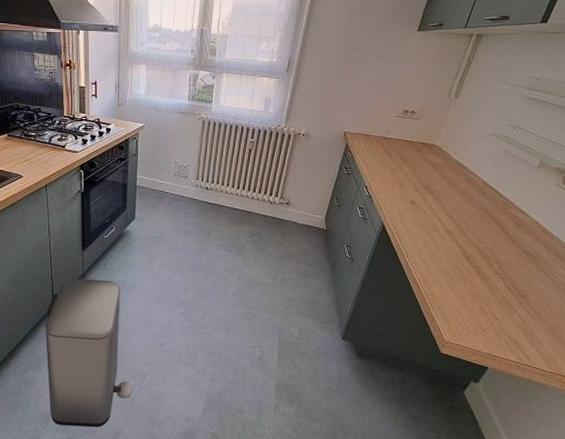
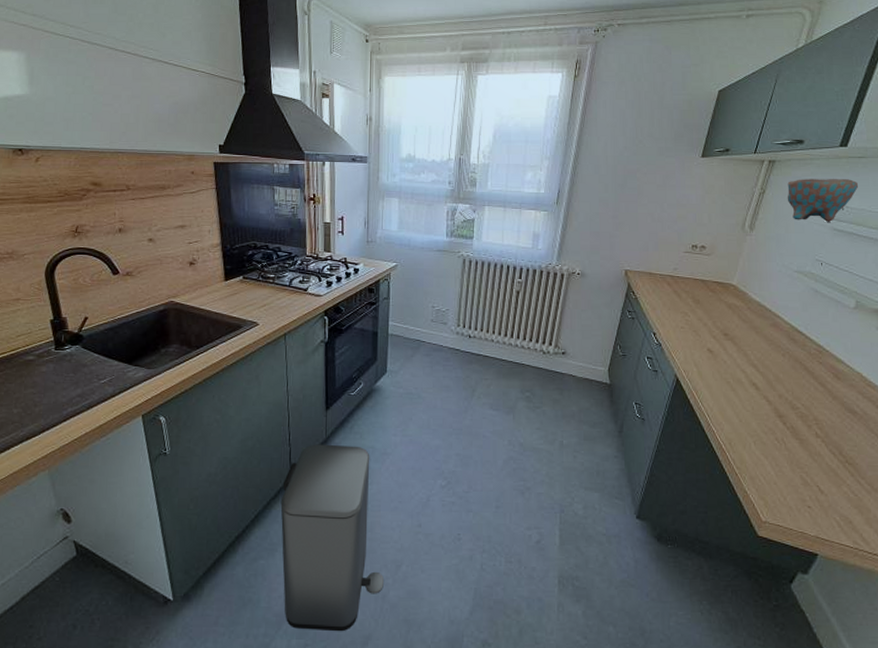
ceramic pot: none [490,52,554,92] -> present [787,179,859,223]

